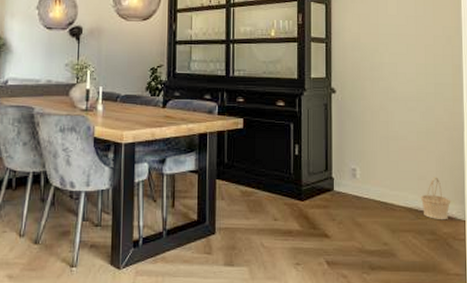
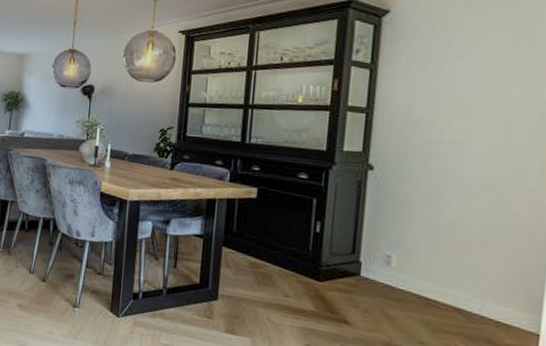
basket: present [420,177,451,220] -> none [476,278,521,330]

